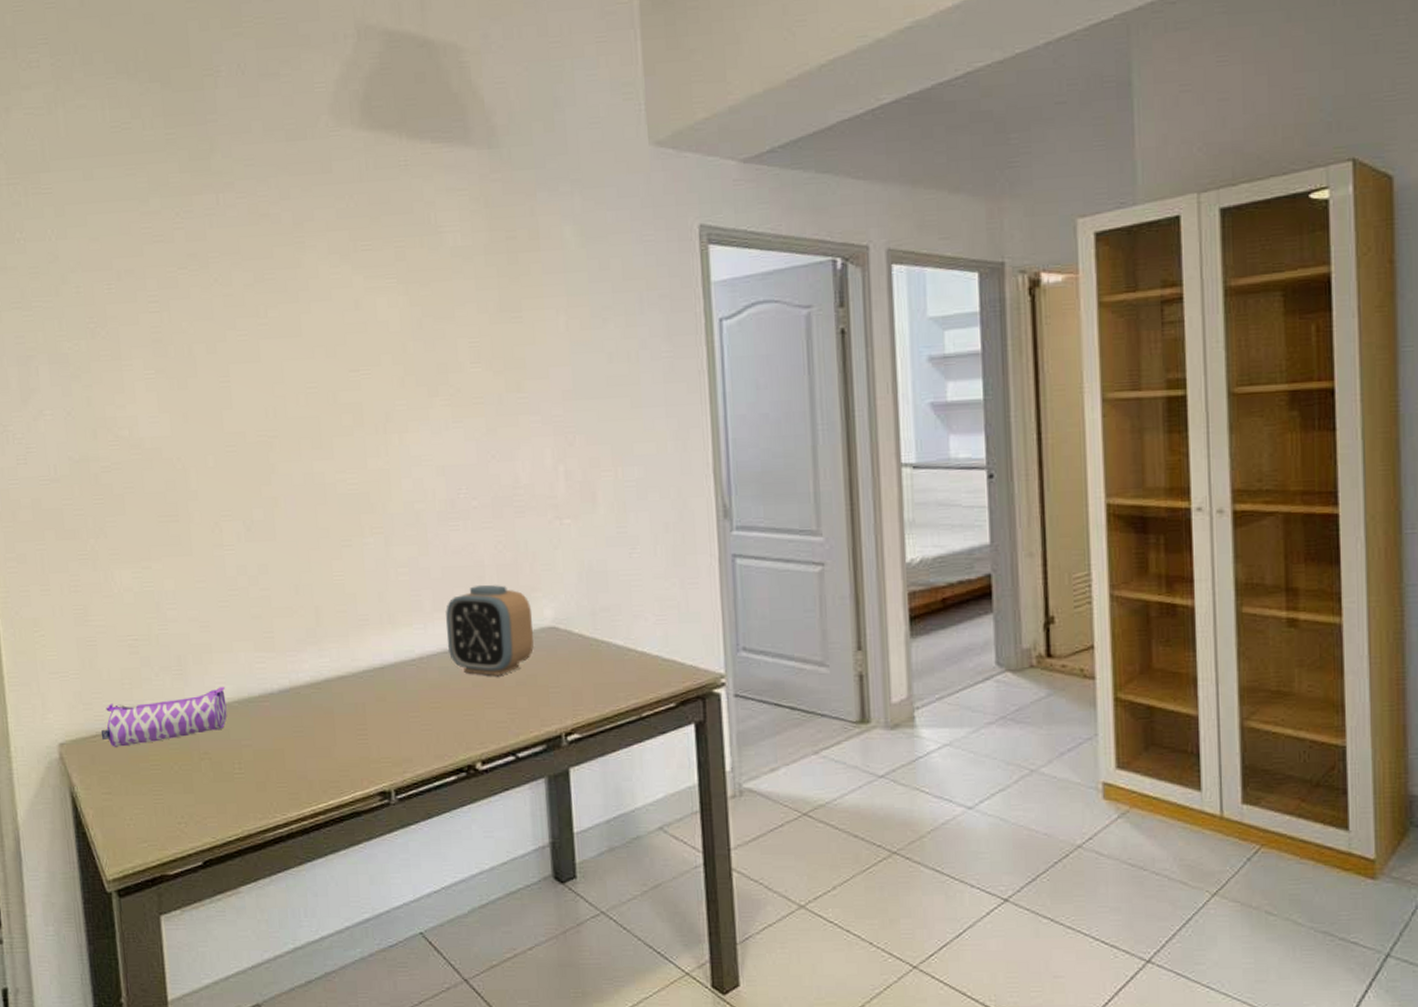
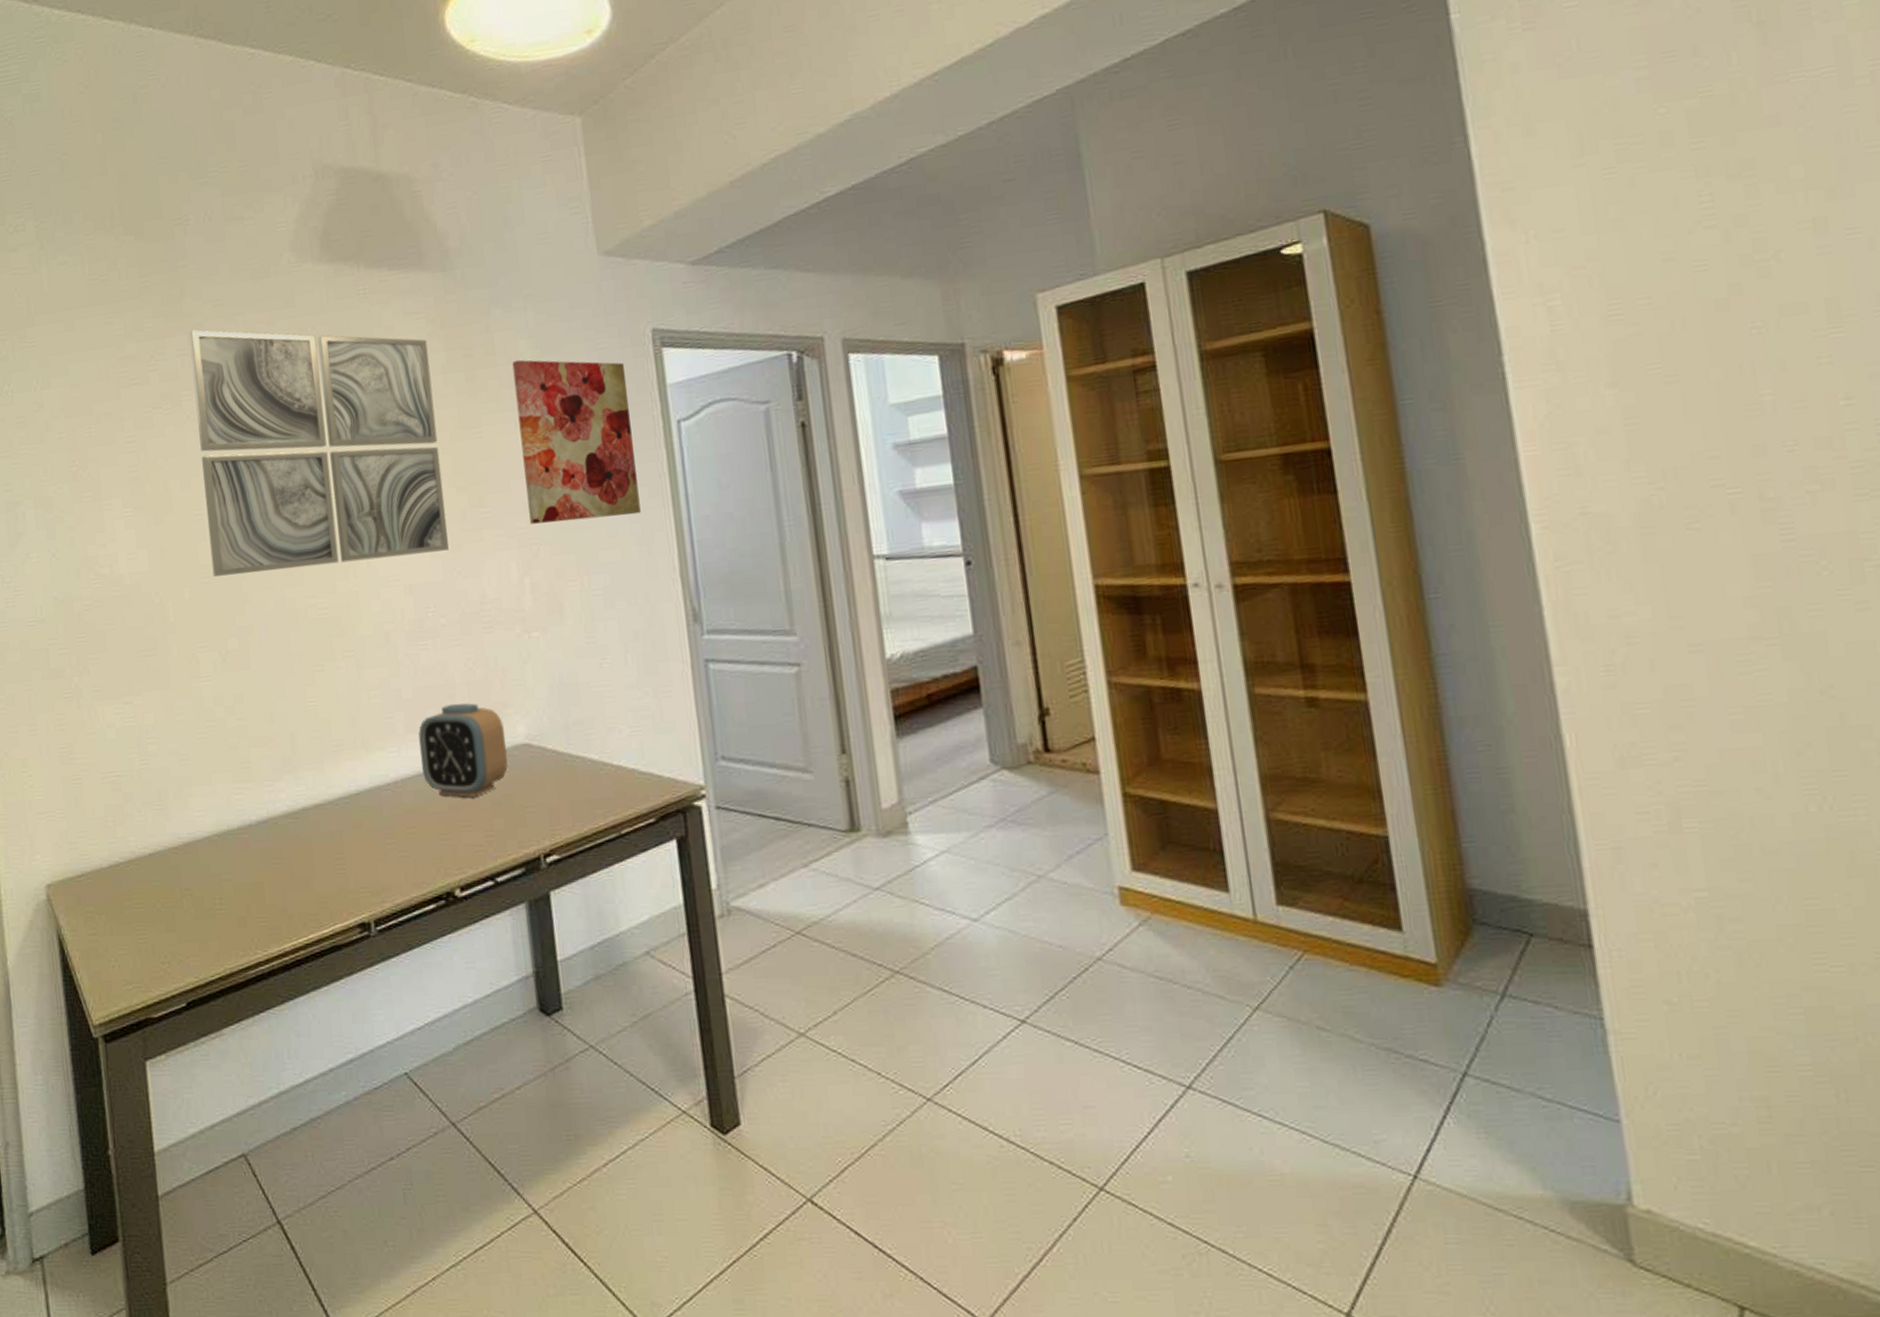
pencil case: present [100,687,227,747] -> none [86,820,207,887]
wall art: none [218,189,484,446] -> present [189,330,450,577]
wall art: none [556,245,678,413] -> present [512,359,641,524]

